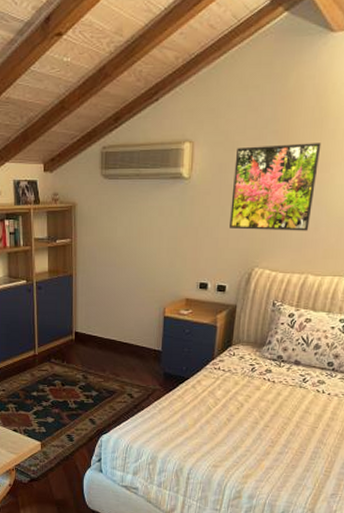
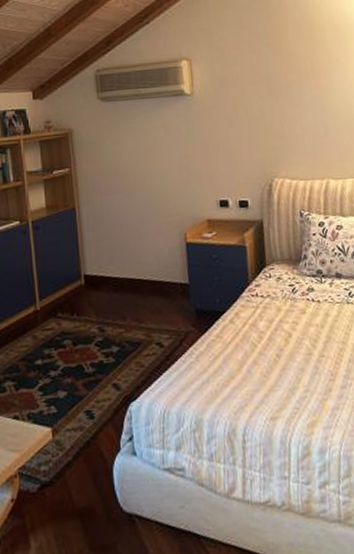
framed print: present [230,143,322,231] -> none [234,52,320,141]

